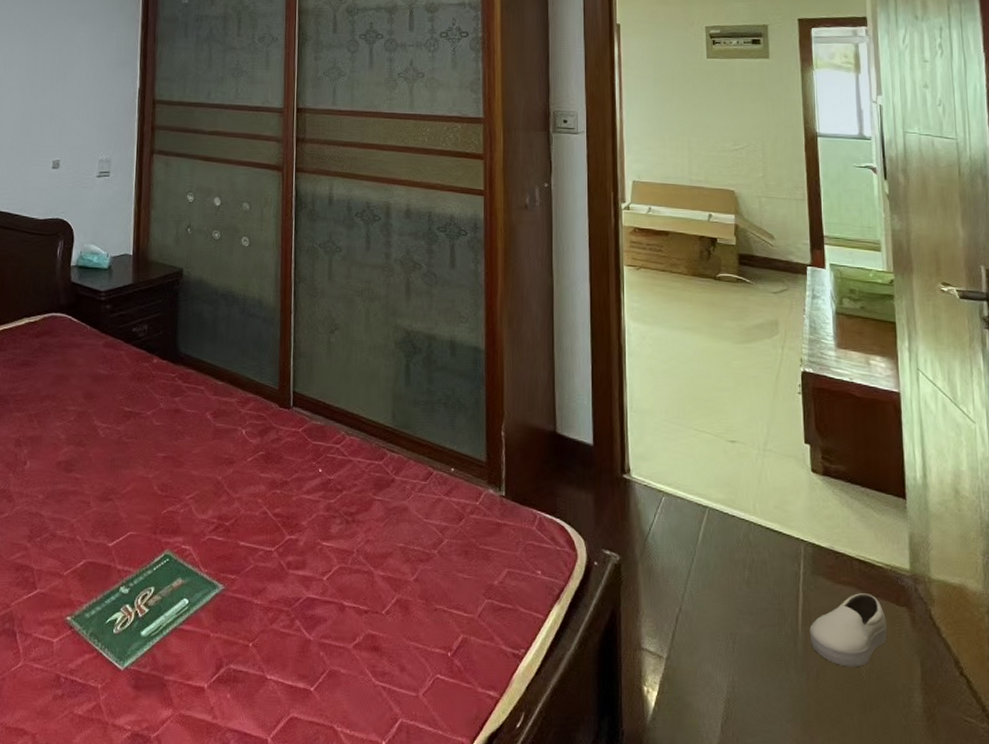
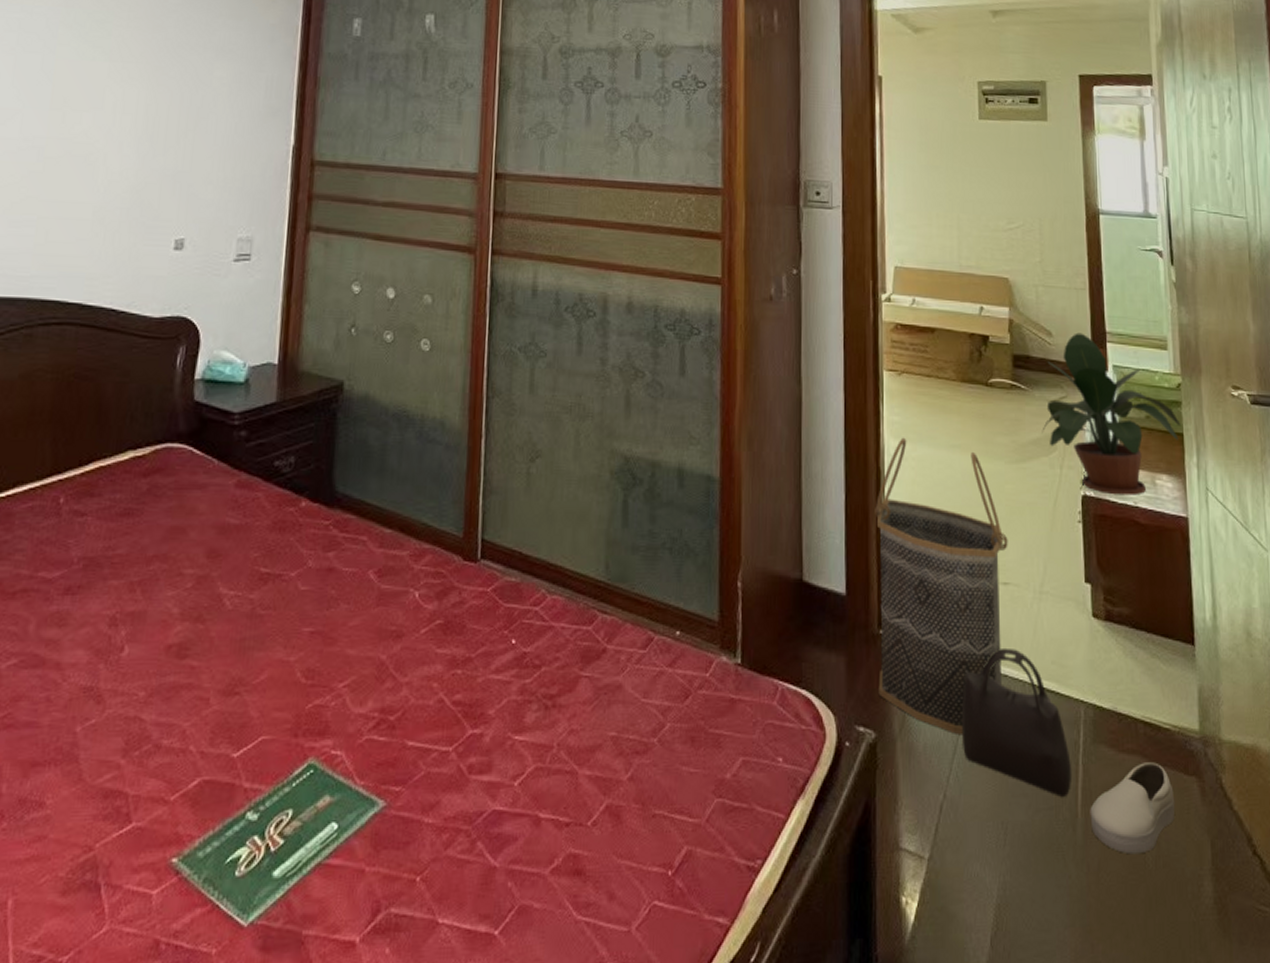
basket: none [617,320,735,561] -> present [875,437,1008,734]
handbag: none [694,493,794,616] -> present [961,647,1073,797]
potted plant: none [765,236,893,373] -> present [1042,332,1181,495]

